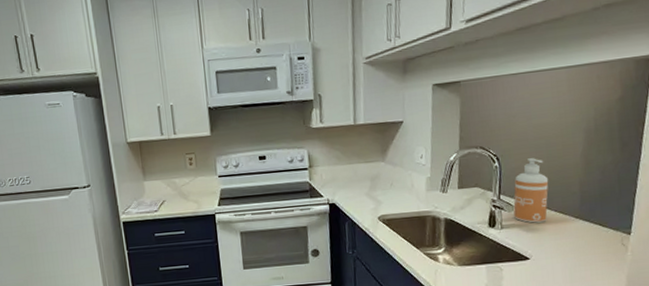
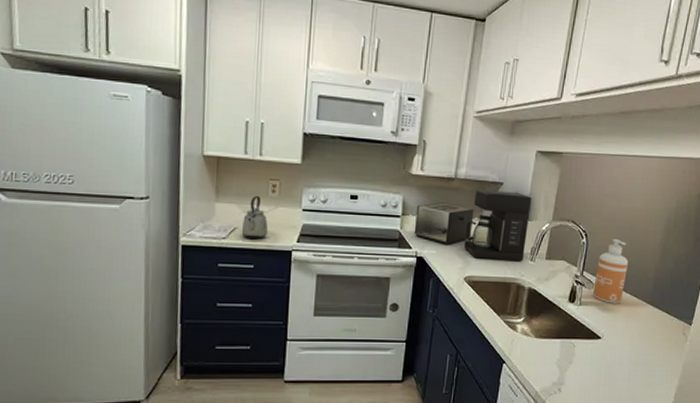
kettle: none [169,170,193,209] -> present [241,196,269,240]
toaster: none [321,150,379,189] -> present [414,202,474,246]
coffee maker: none [373,128,436,198] -> present [464,190,532,262]

